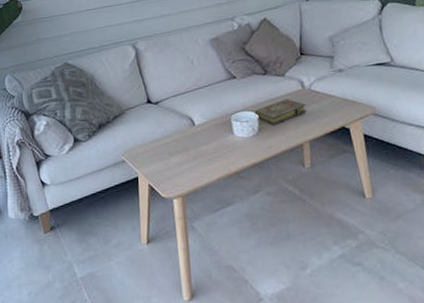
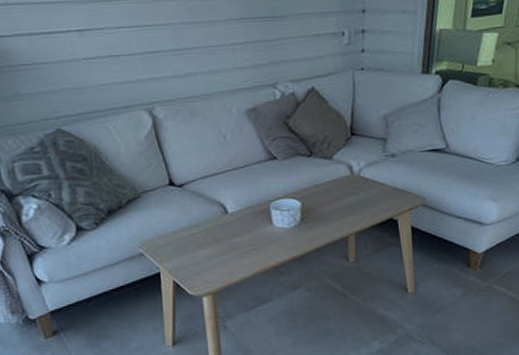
book: present [254,99,307,126] -> none [296,185,354,216]

